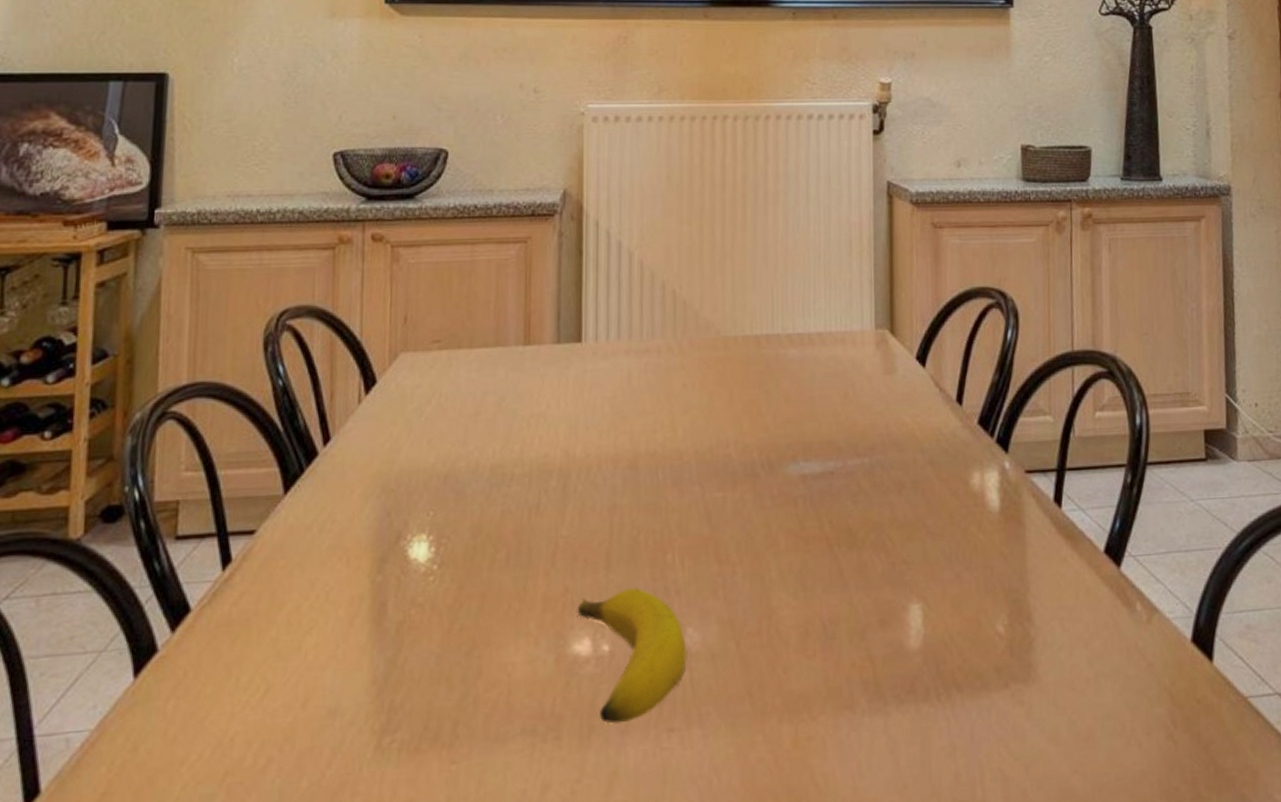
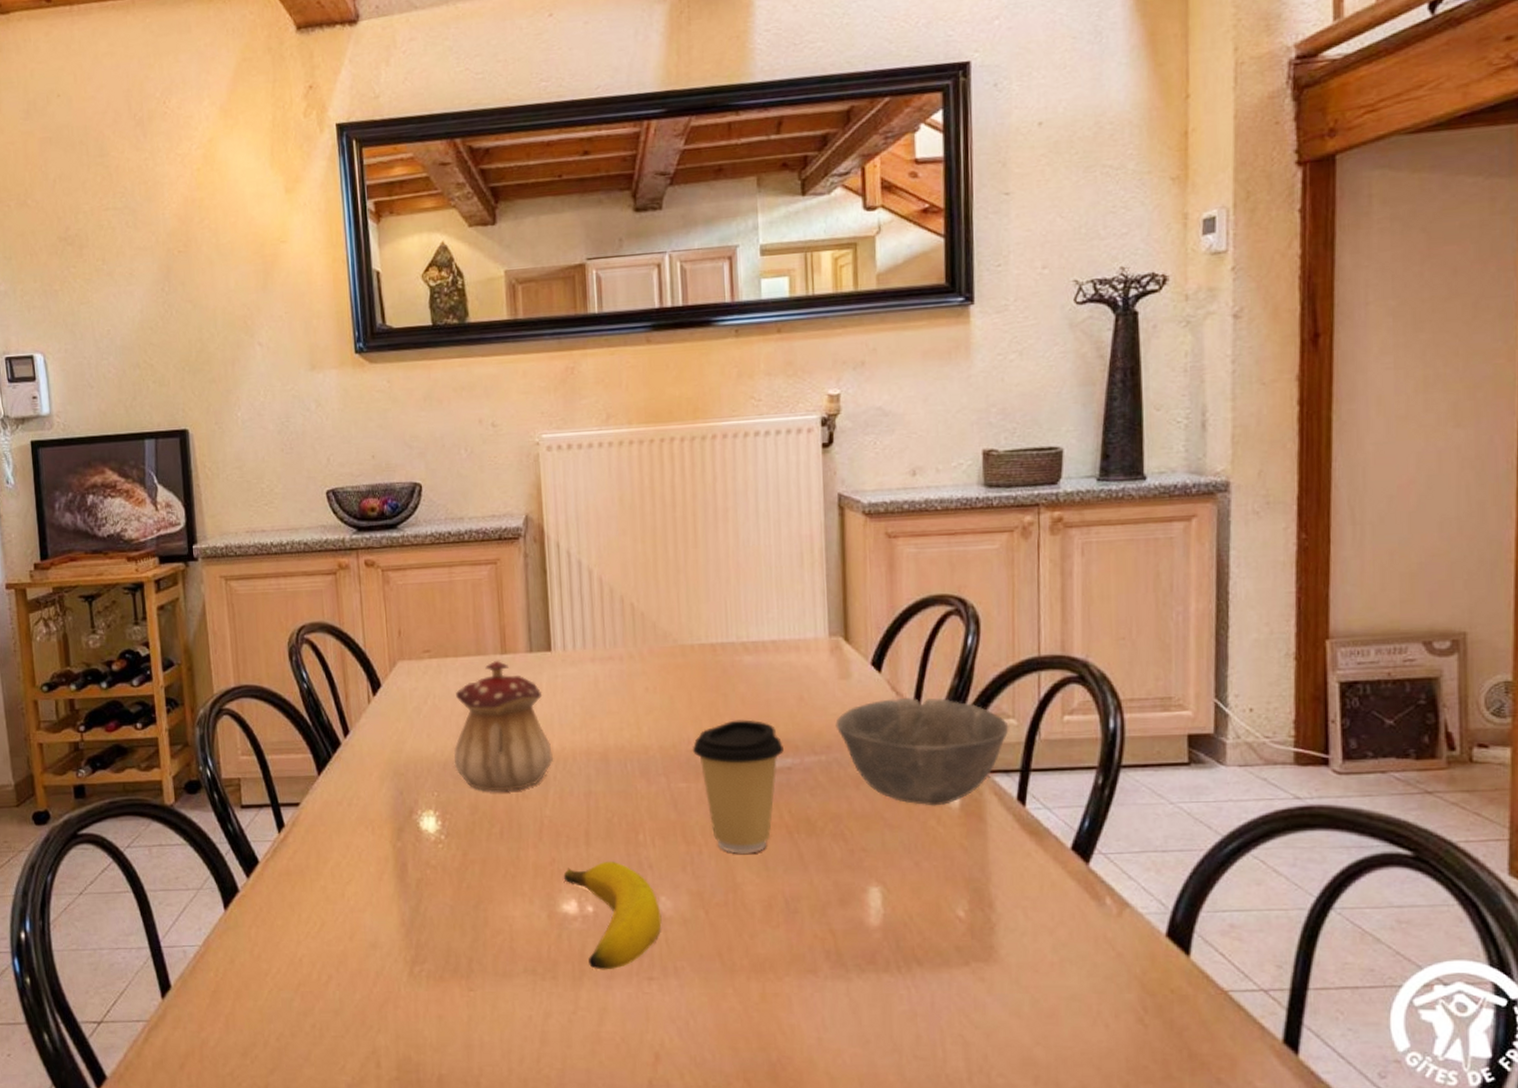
teapot: none [457,352,576,509] -> present [453,660,554,792]
coffee cup: none [730,419,826,572] -> present [692,719,784,854]
bowl: none [879,393,1046,511] -> present [835,697,1009,806]

